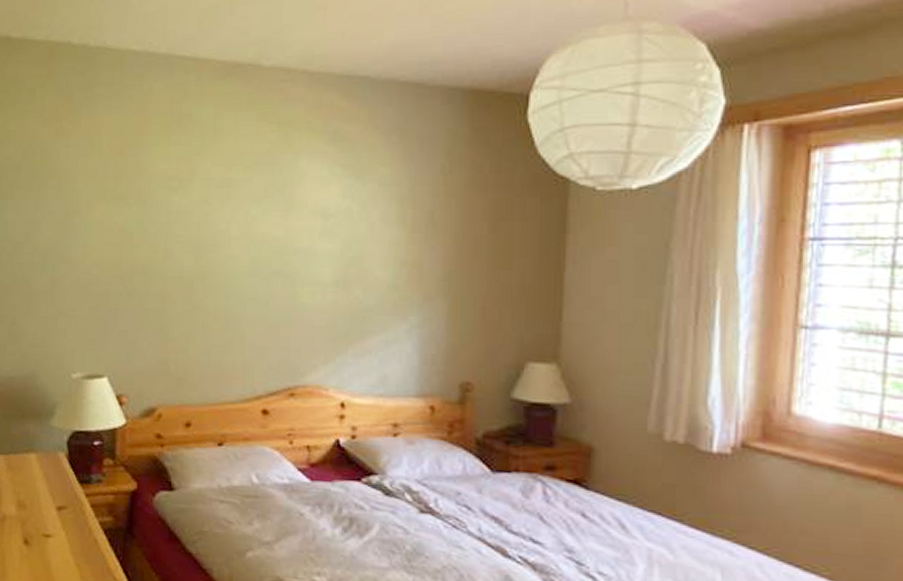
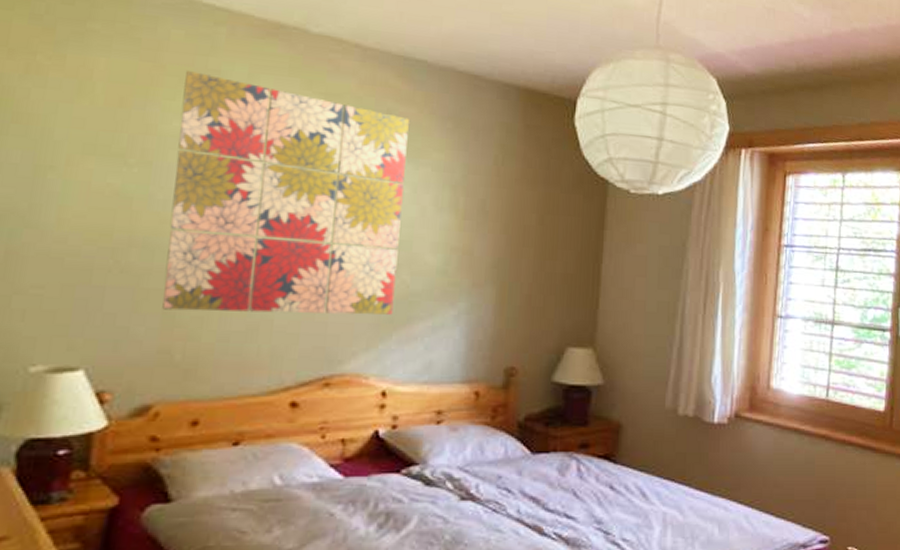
wall art: none [159,118,355,330] -> present [162,71,409,315]

